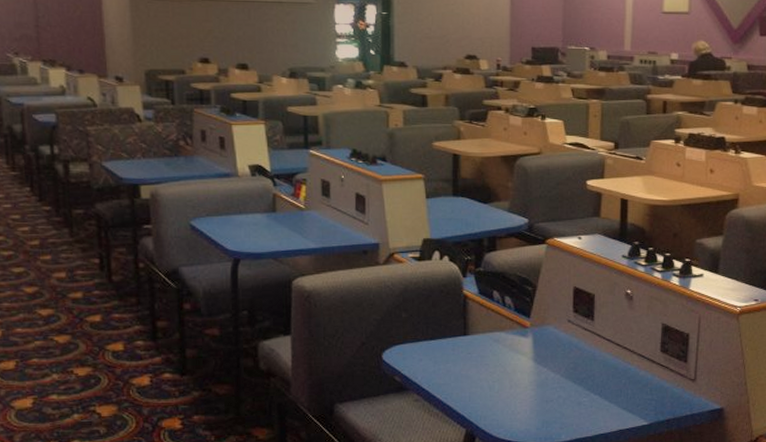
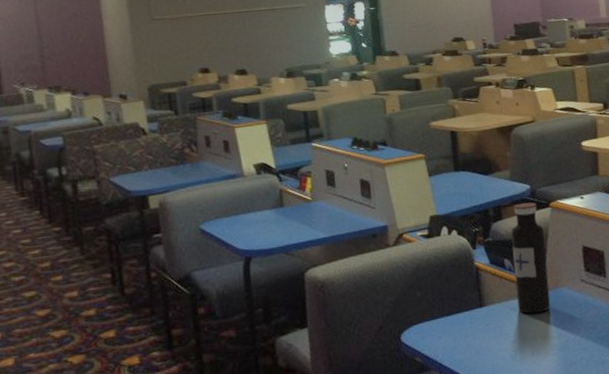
water bottle: none [502,237,537,348] -> present [511,202,551,314]

